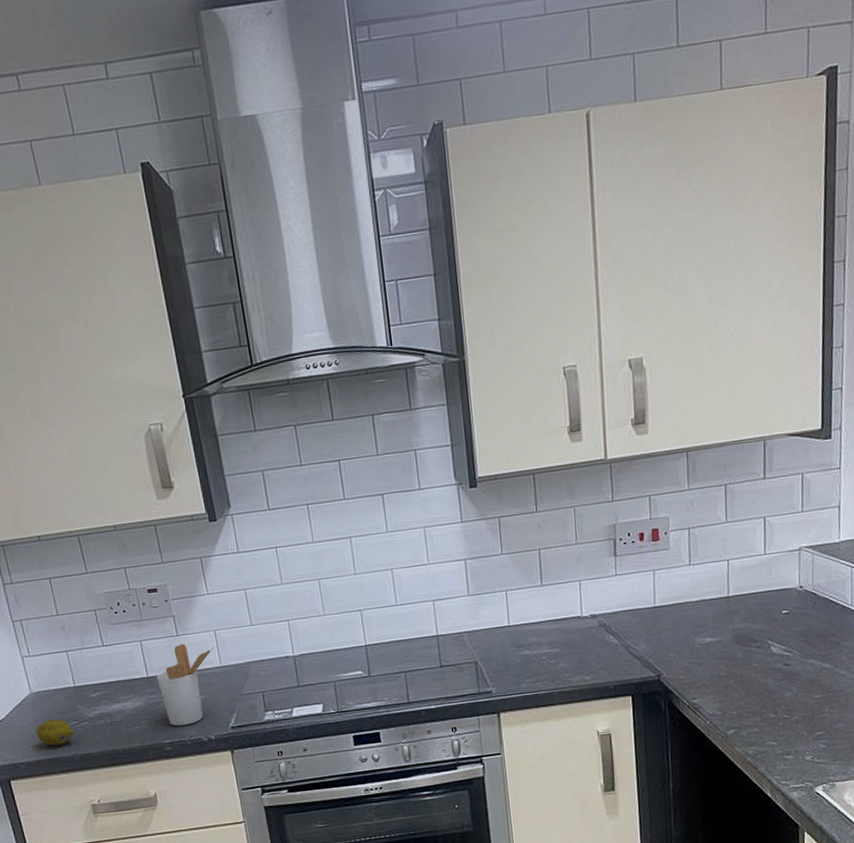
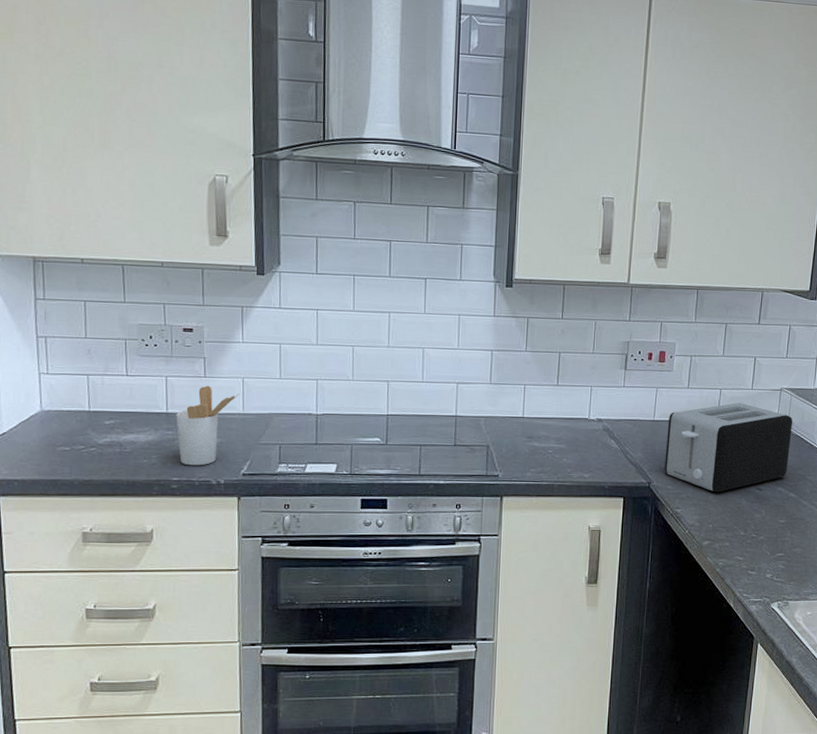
fruit: present [36,719,75,746] -> none [38,440,80,467]
toaster: none [671,571,818,676] -> present [664,403,793,493]

